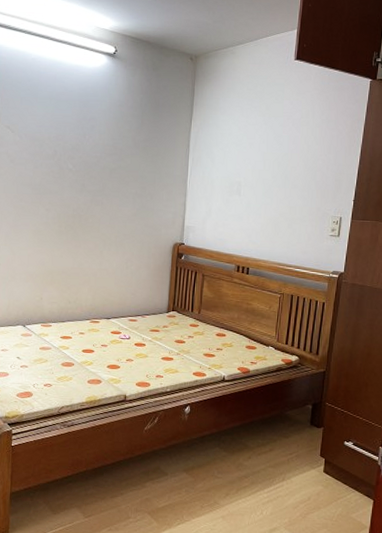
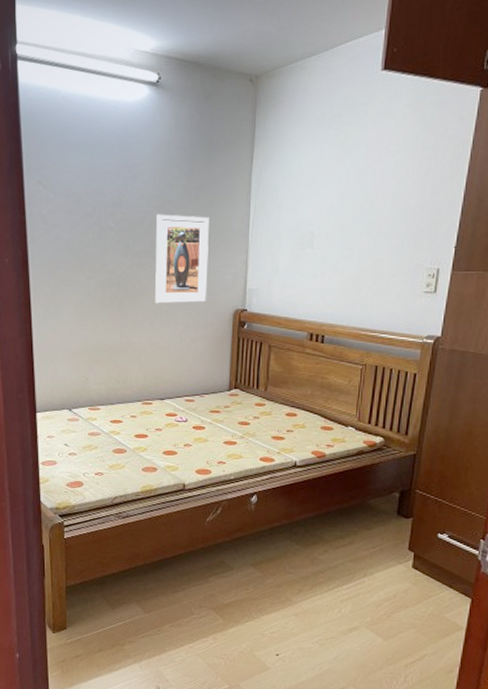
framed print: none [105,160,154,236] -> present [155,214,209,304]

